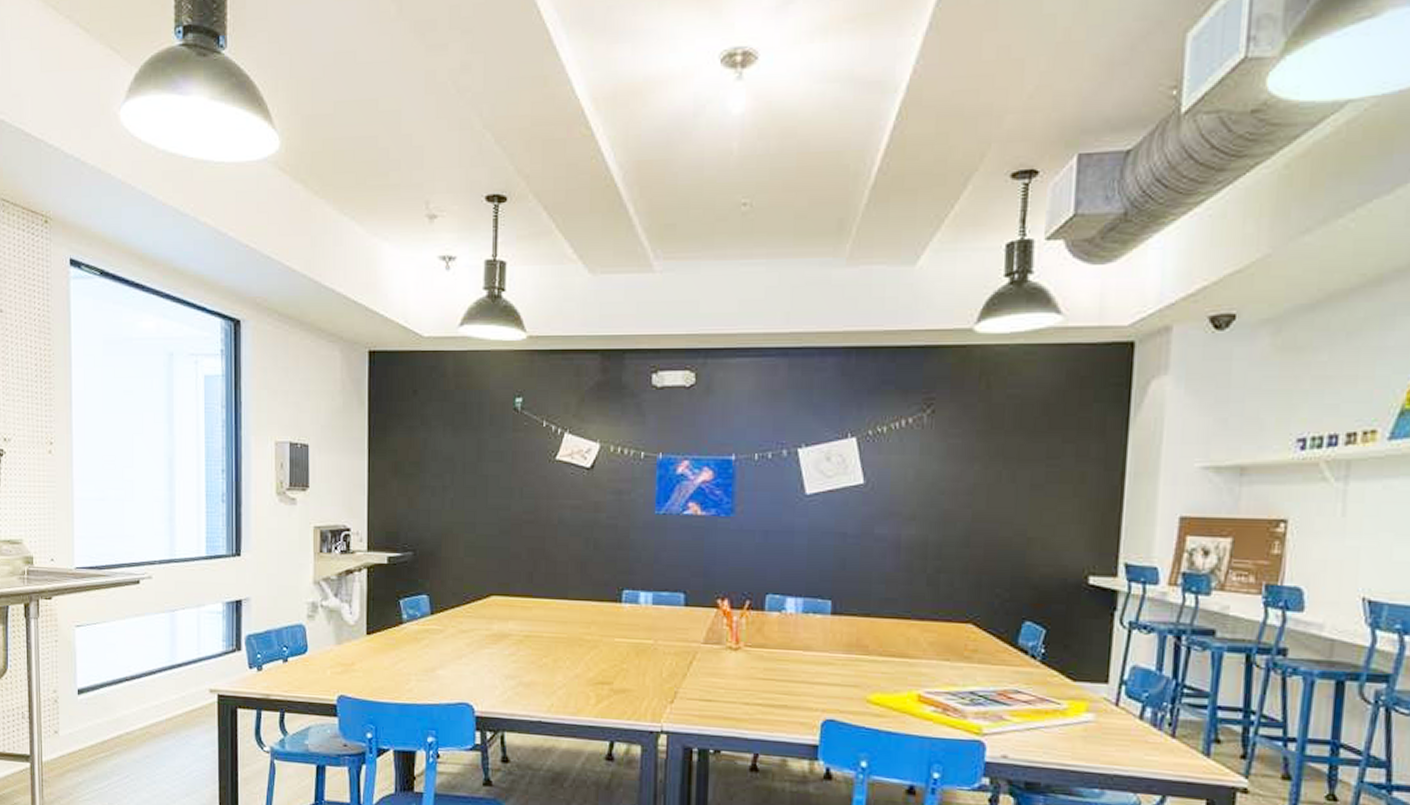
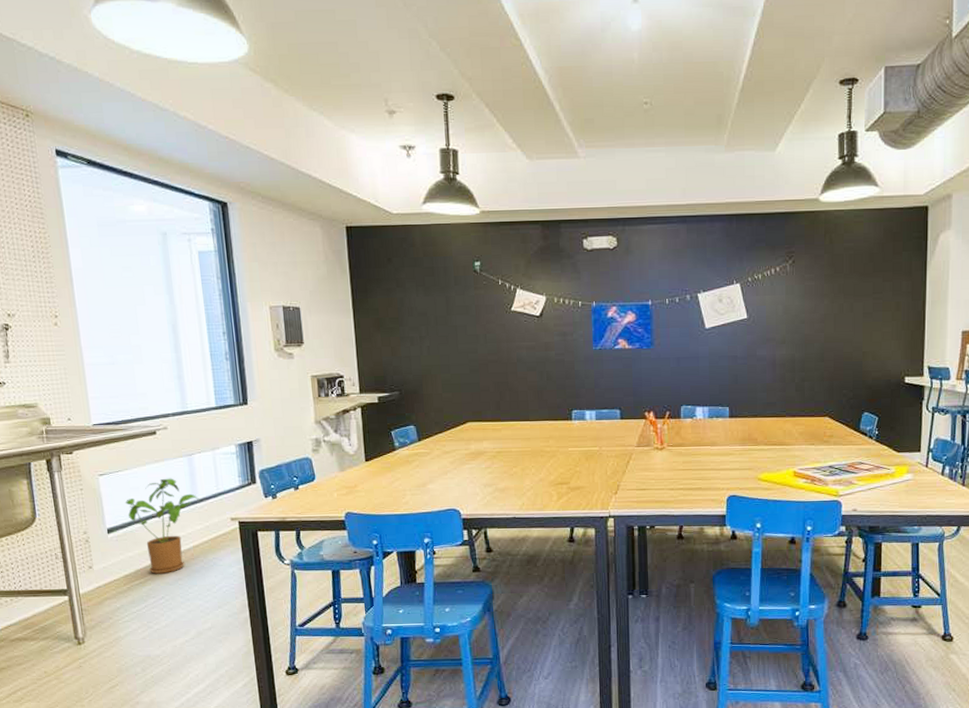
house plant: none [99,635,179,748] -> present [125,478,200,574]

